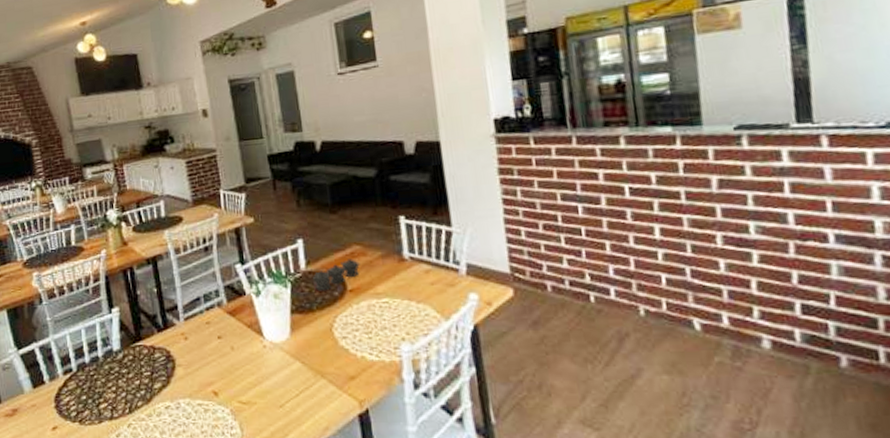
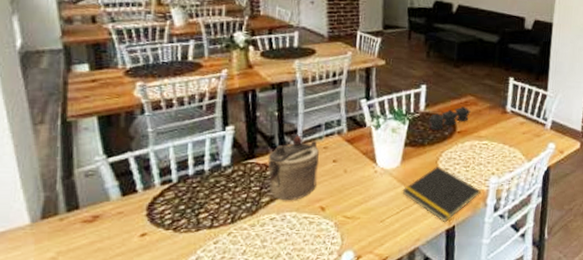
teapot: none [153,312,205,386] -> present [265,136,319,201]
notepad: none [297,335,392,405] -> present [402,167,481,222]

